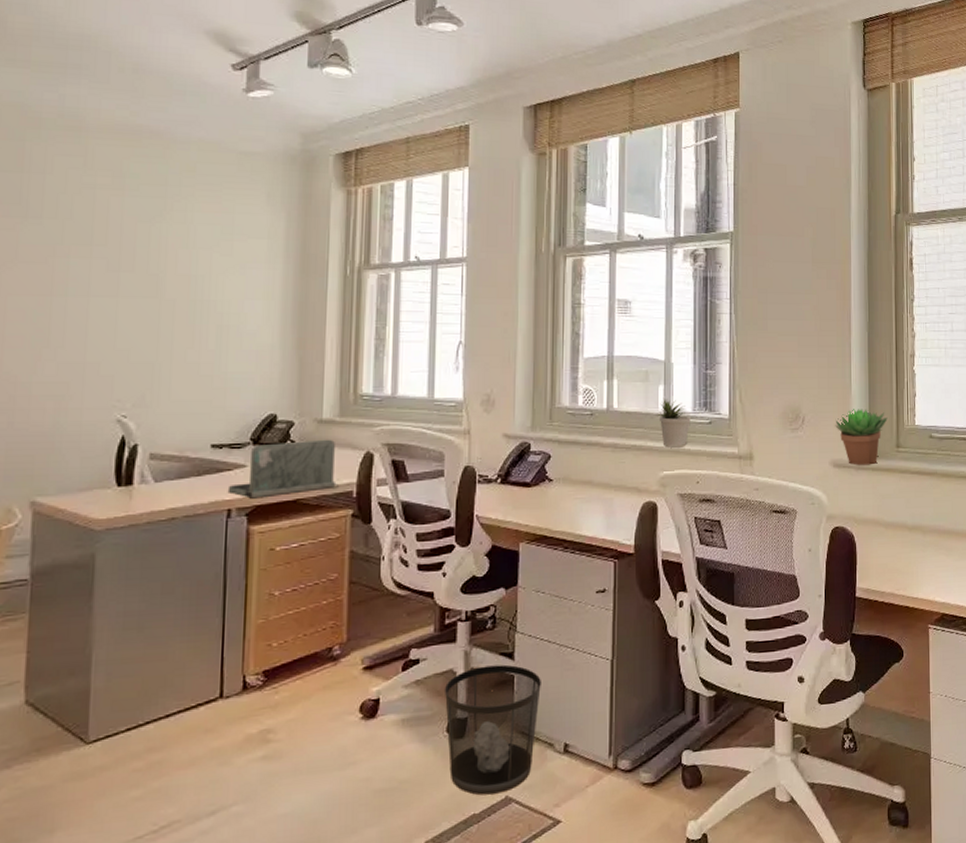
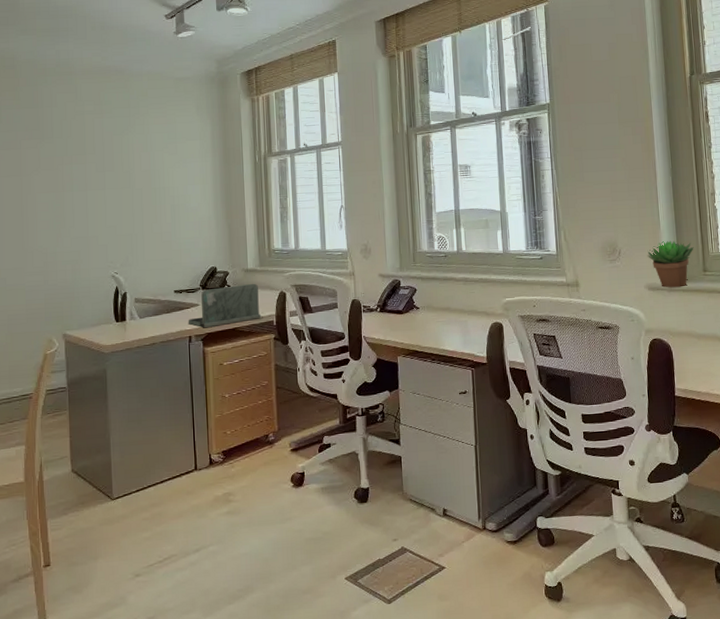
waste bin: present [444,664,541,796] -> none [350,448,422,546]
potted plant: present [657,397,691,448] -> none [497,240,525,280]

